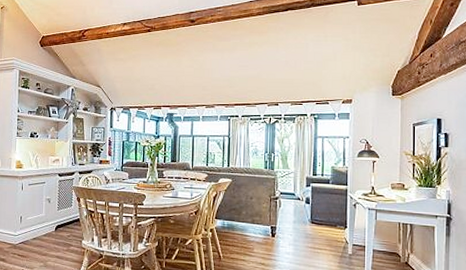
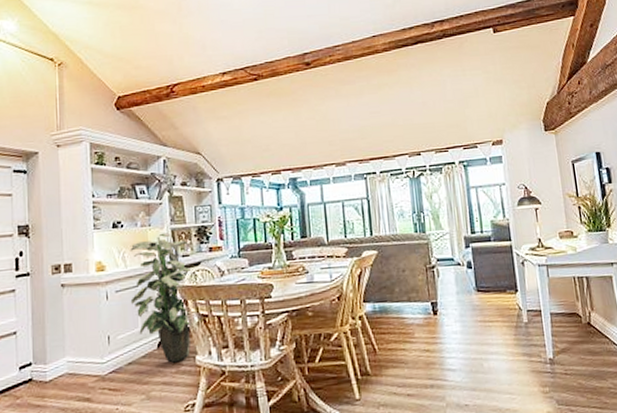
indoor plant: none [38,145,86,243] -> present [130,232,193,363]

